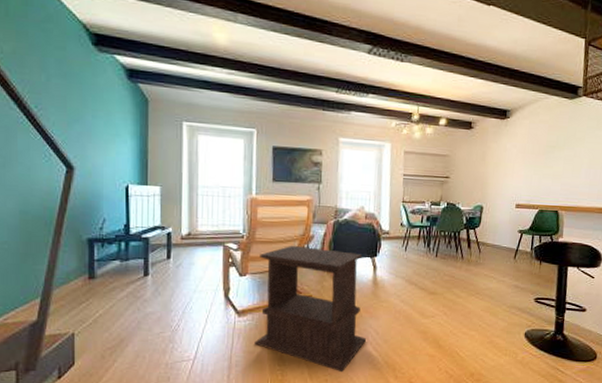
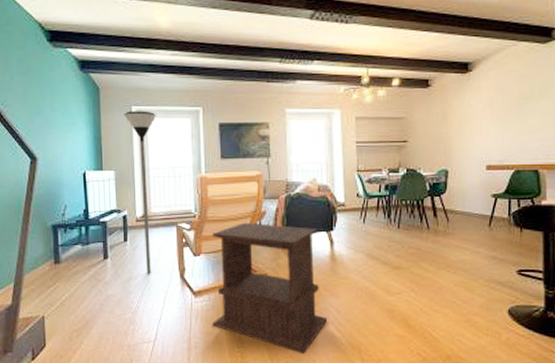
floor lamp: none [173,126,210,293] -> present [124,111,157,274]

